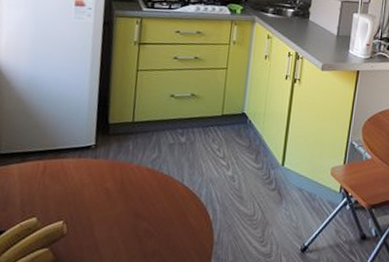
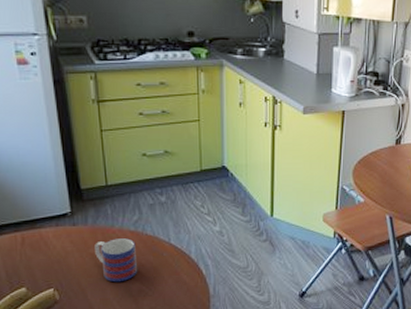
mug: none [110,175,150,220] -> present [95,238,138,283]

